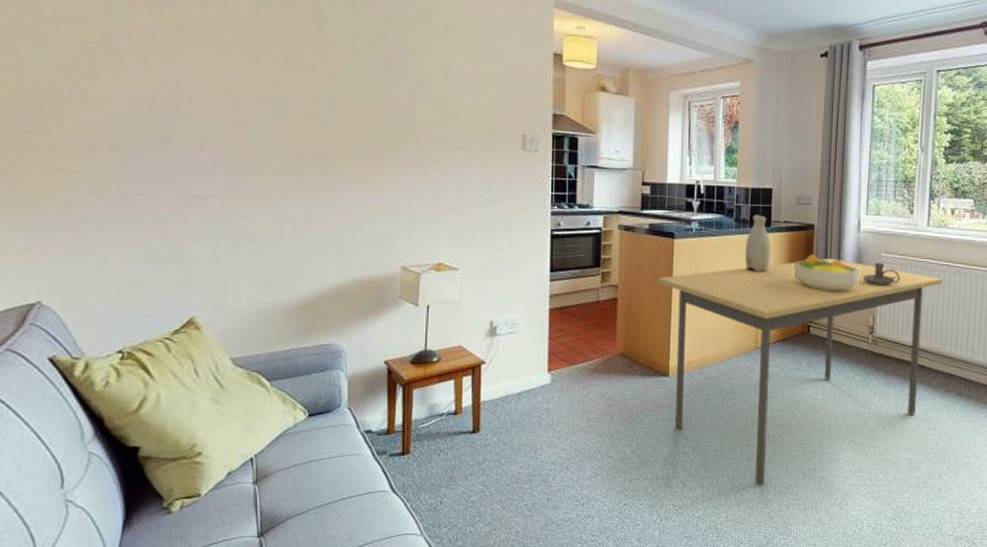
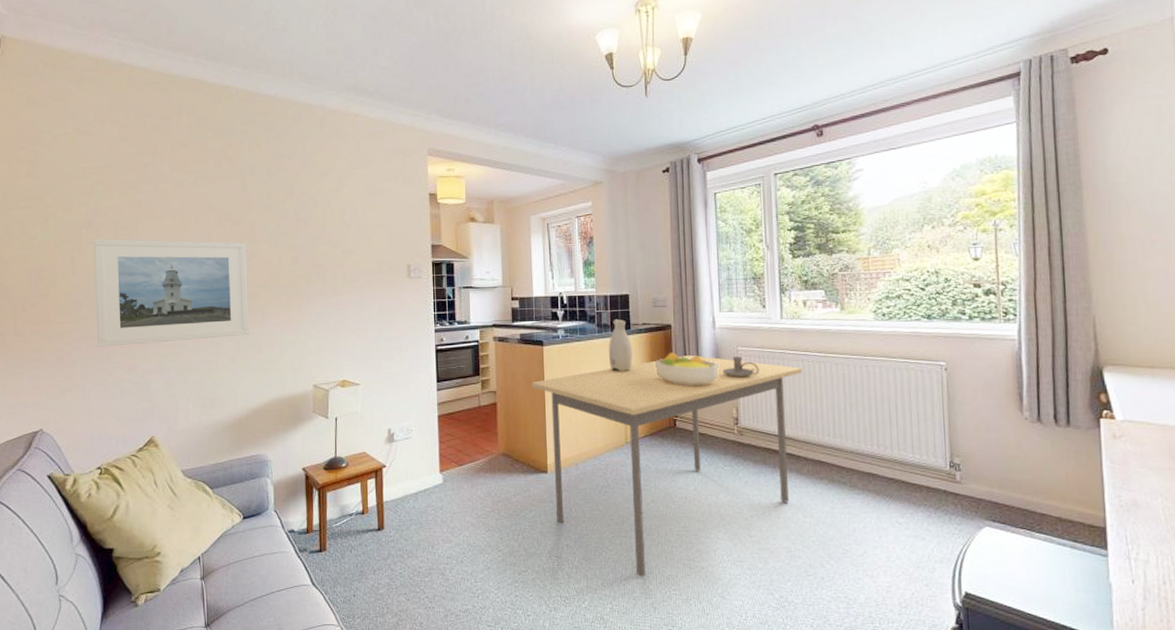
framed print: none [112,67,322,205] -> present [93,238,249,347]

